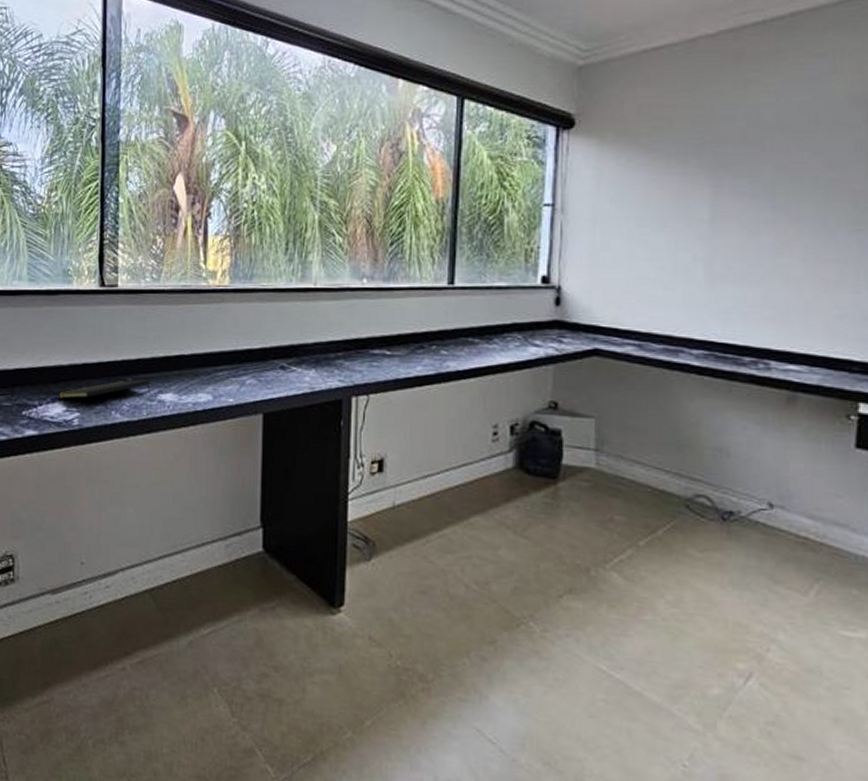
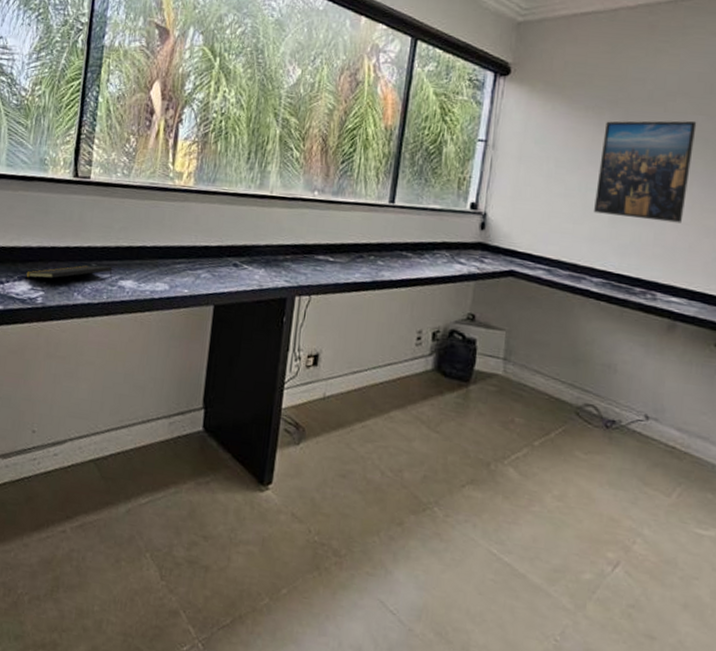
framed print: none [687,158,802,279] -> present [594,120,697,223]

